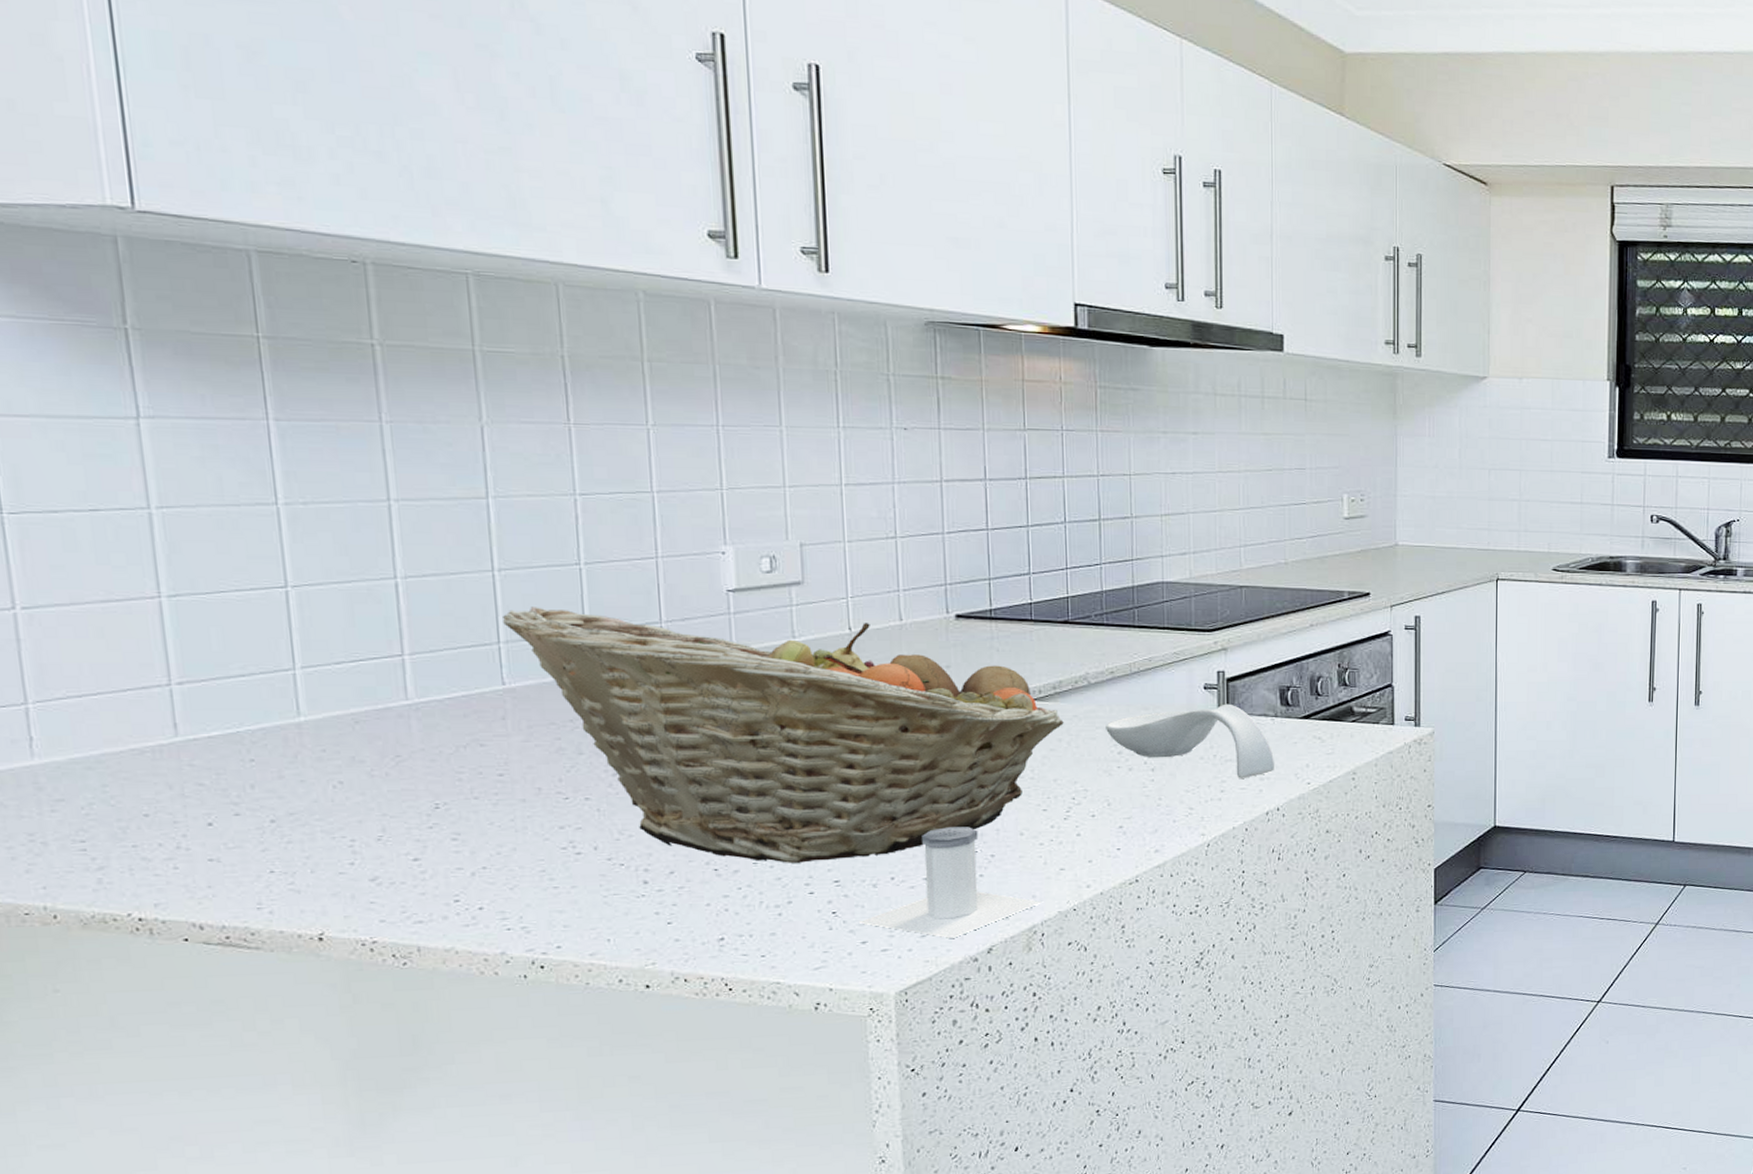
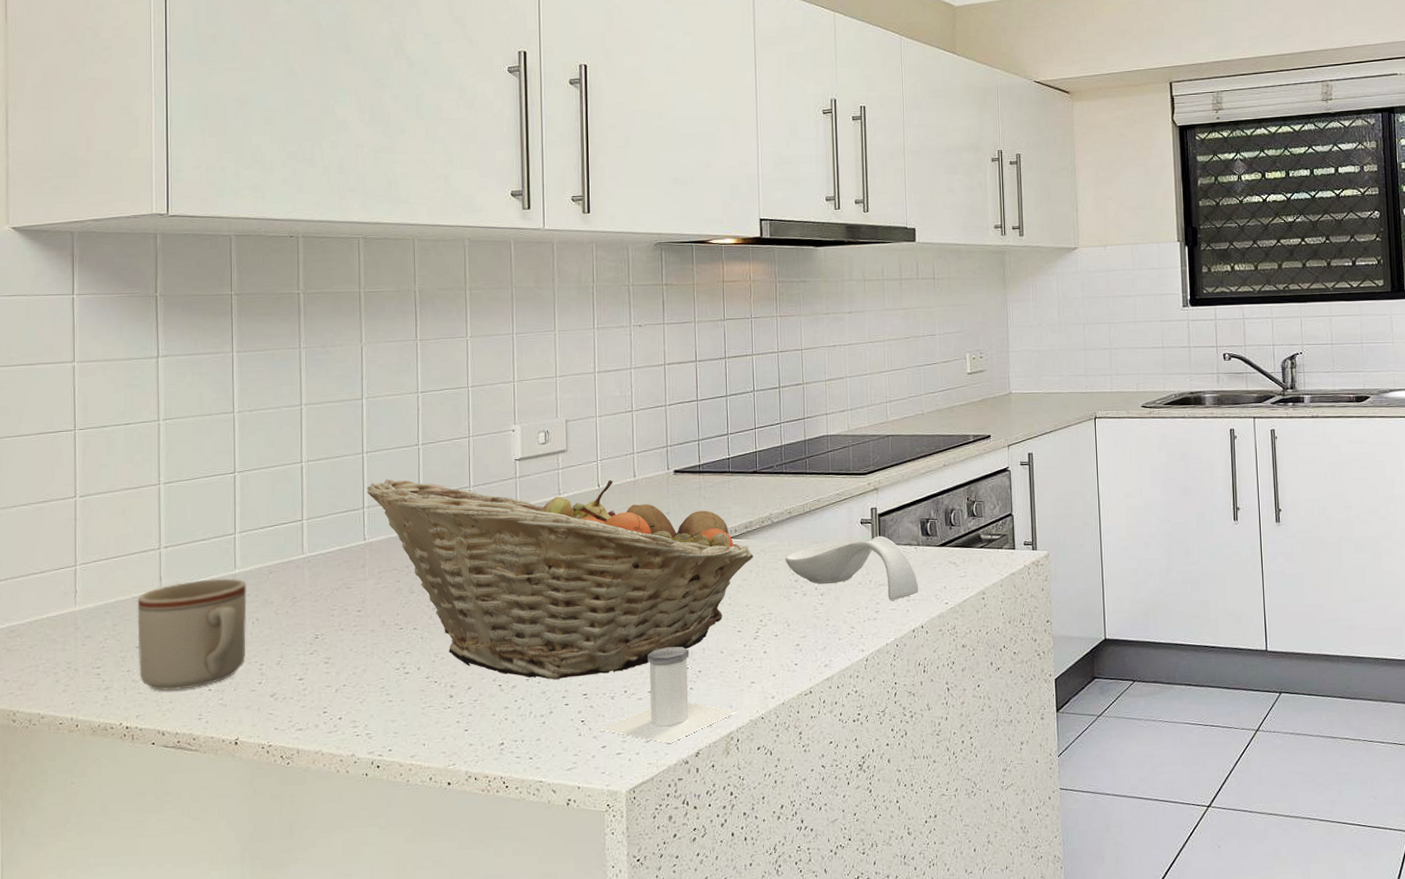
mug: none [139,728,327,873] -> present [137,578,247,691]

